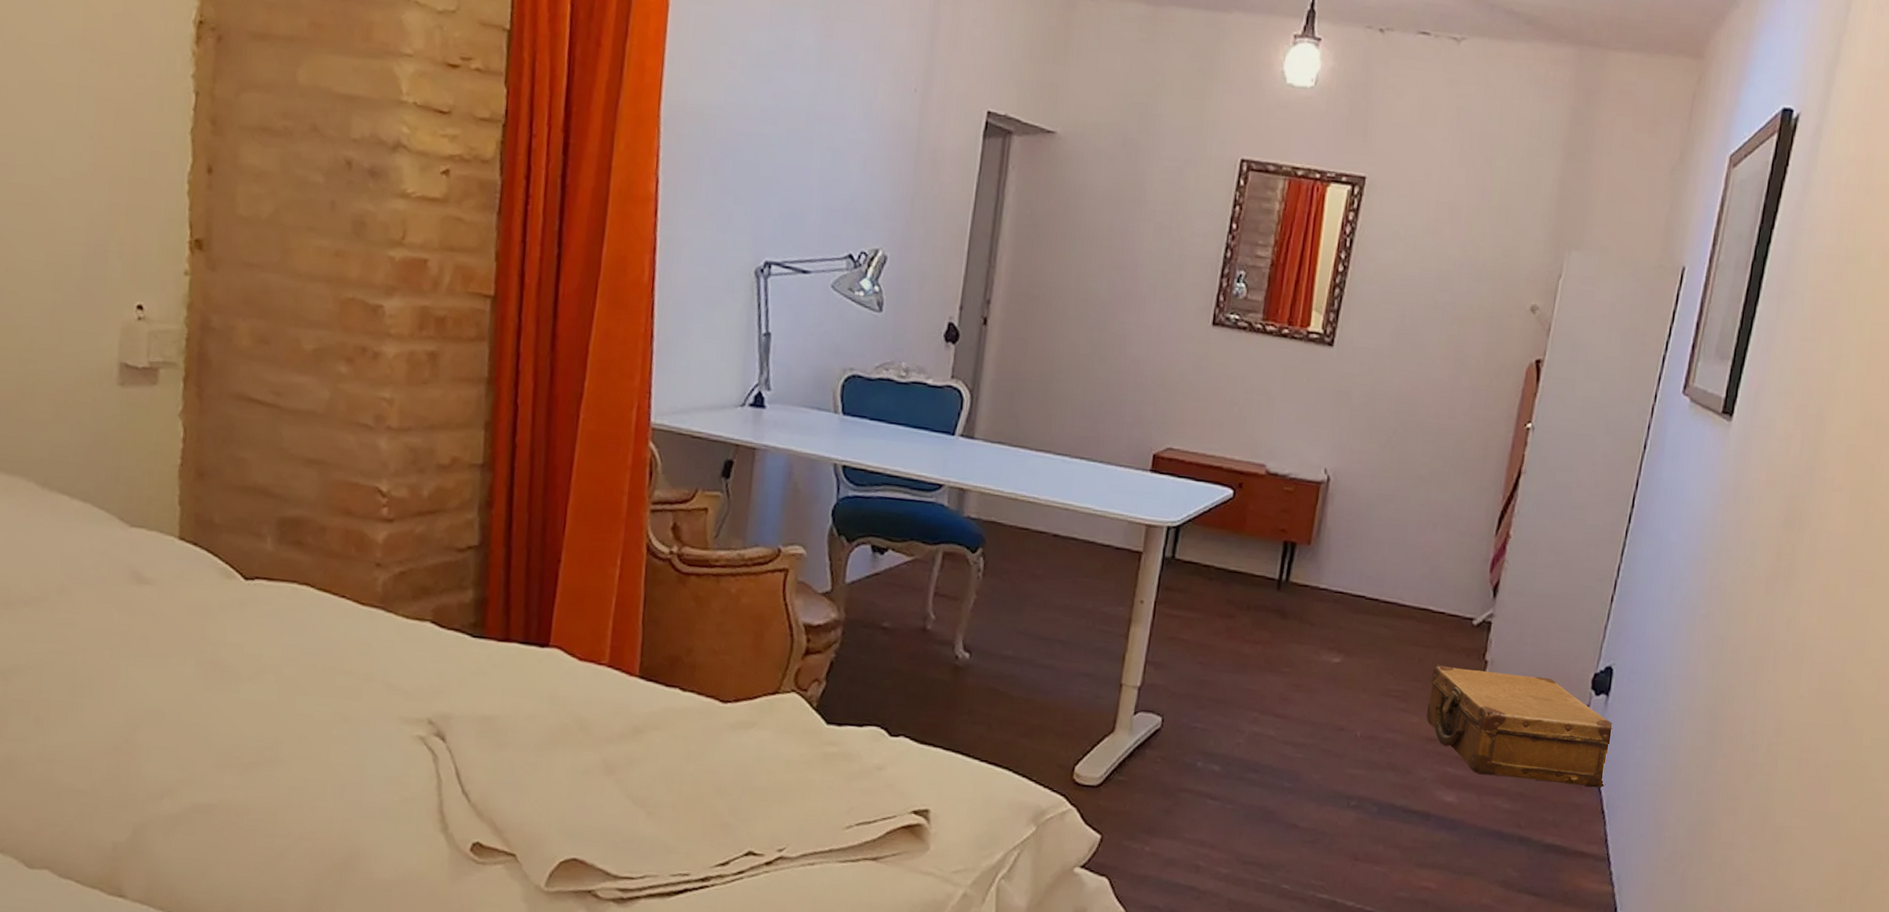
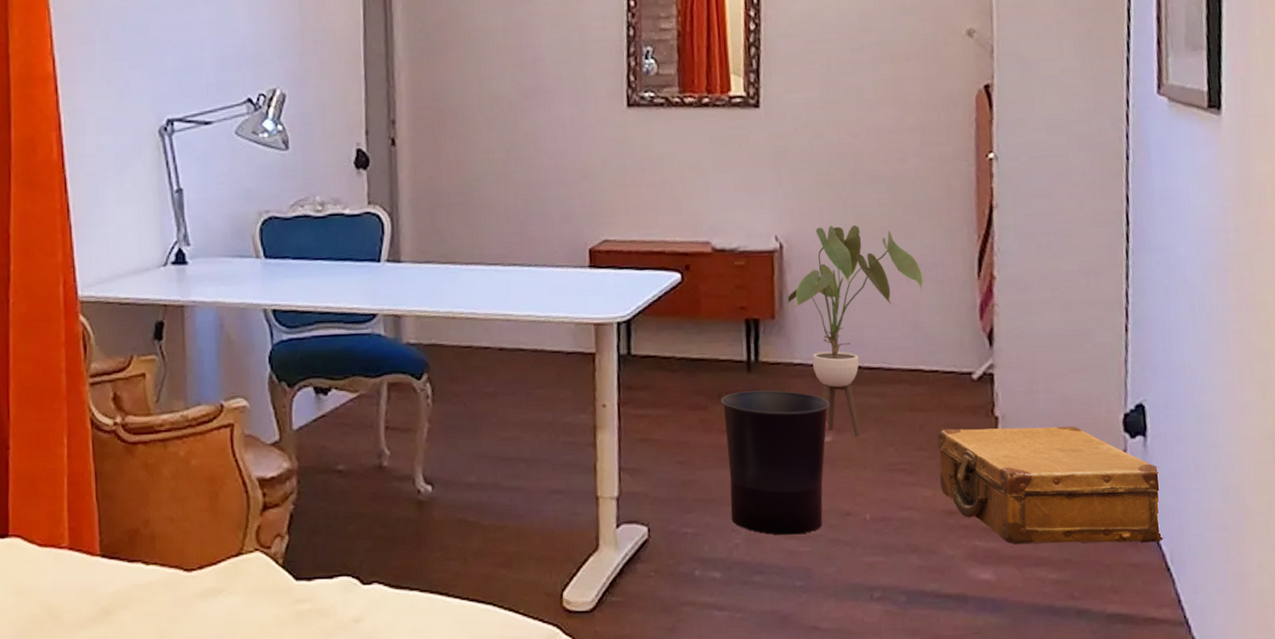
waste bin: none [1238,606,1345,742] -> present [721,390,830,535]
house plant: none [1324,467,1448,662] -> present [787,224,924,437]

